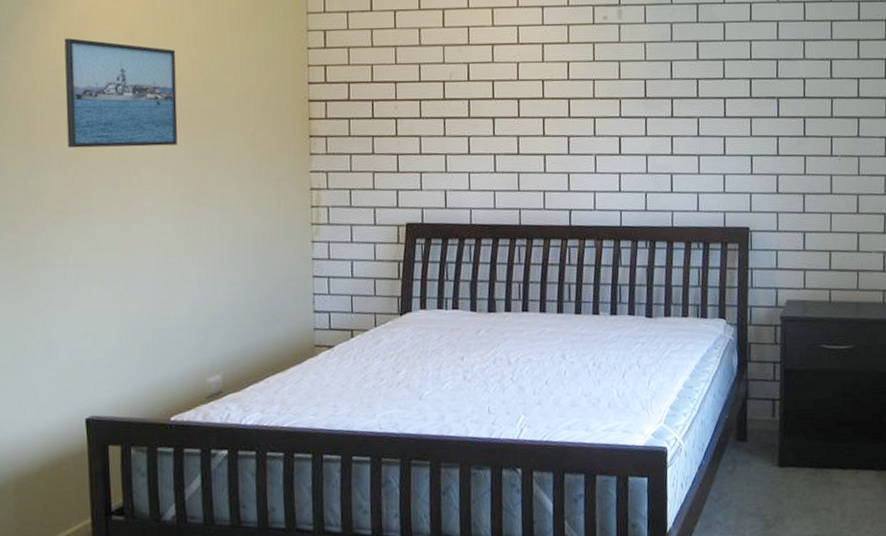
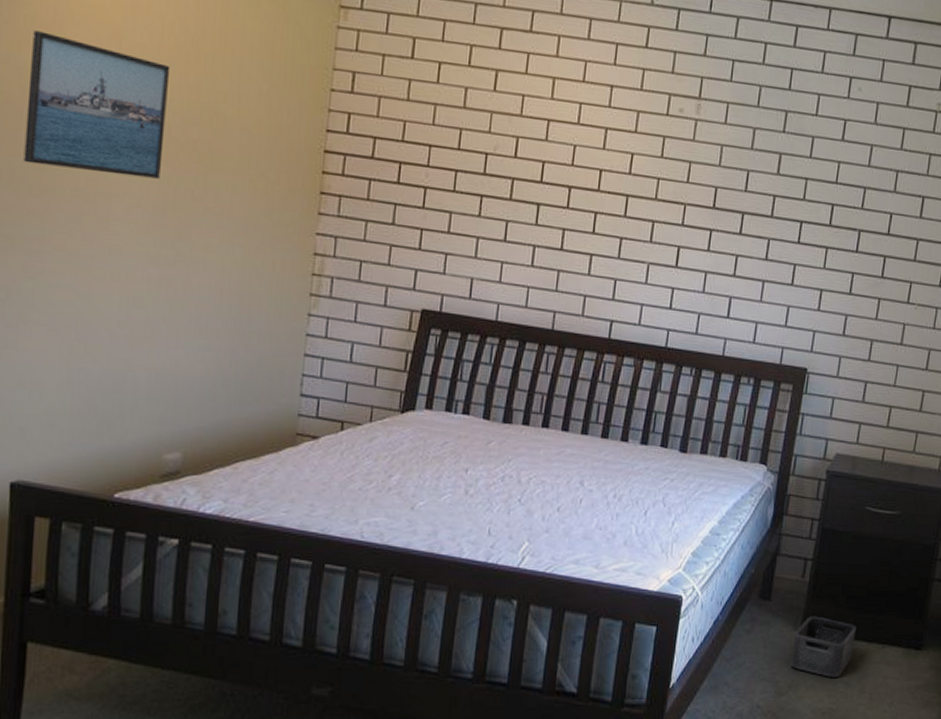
storage bin: none [773,450,830,506] -> present [790,616,856,677]

